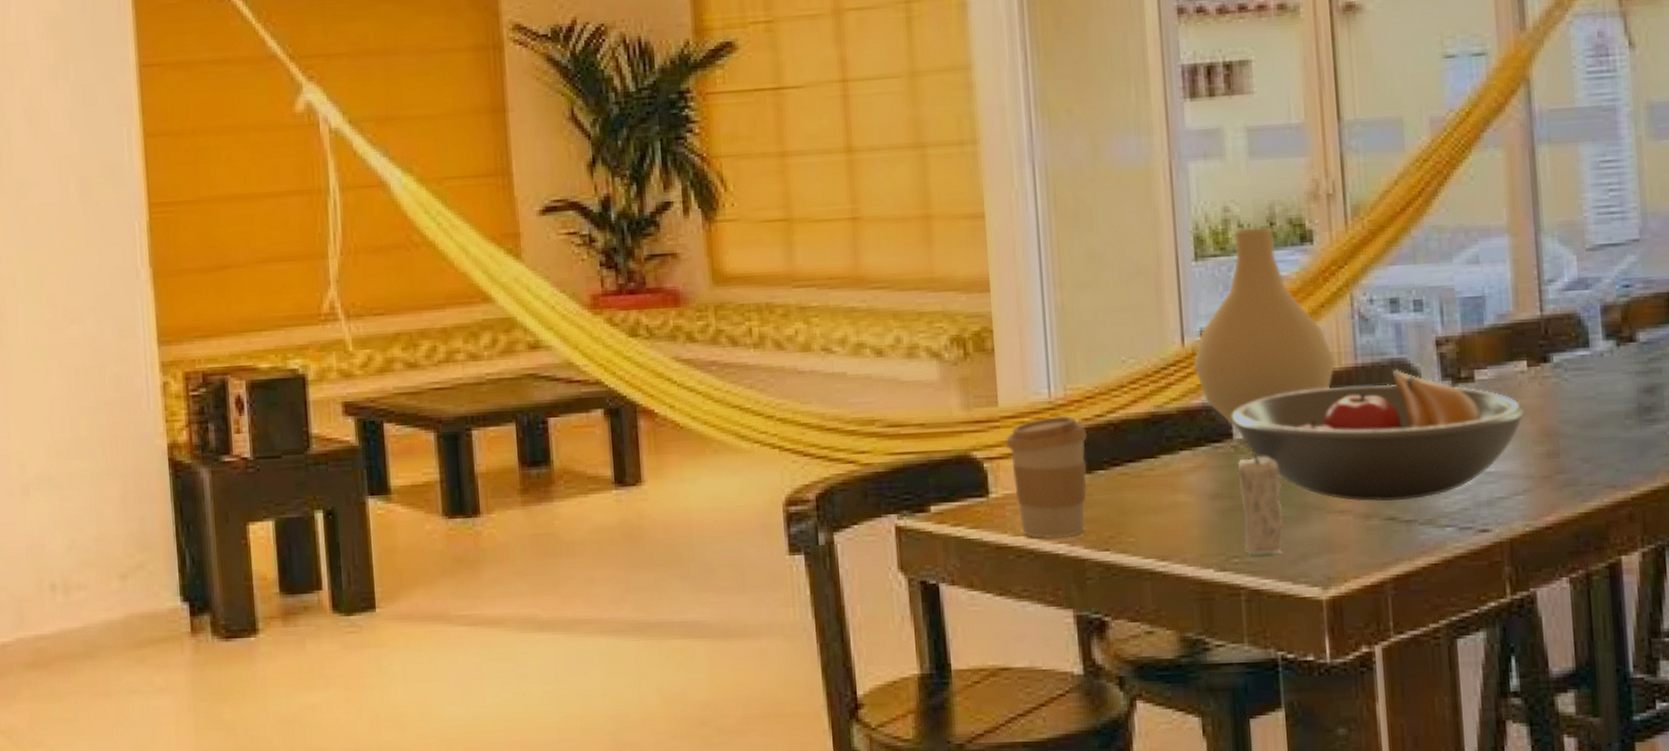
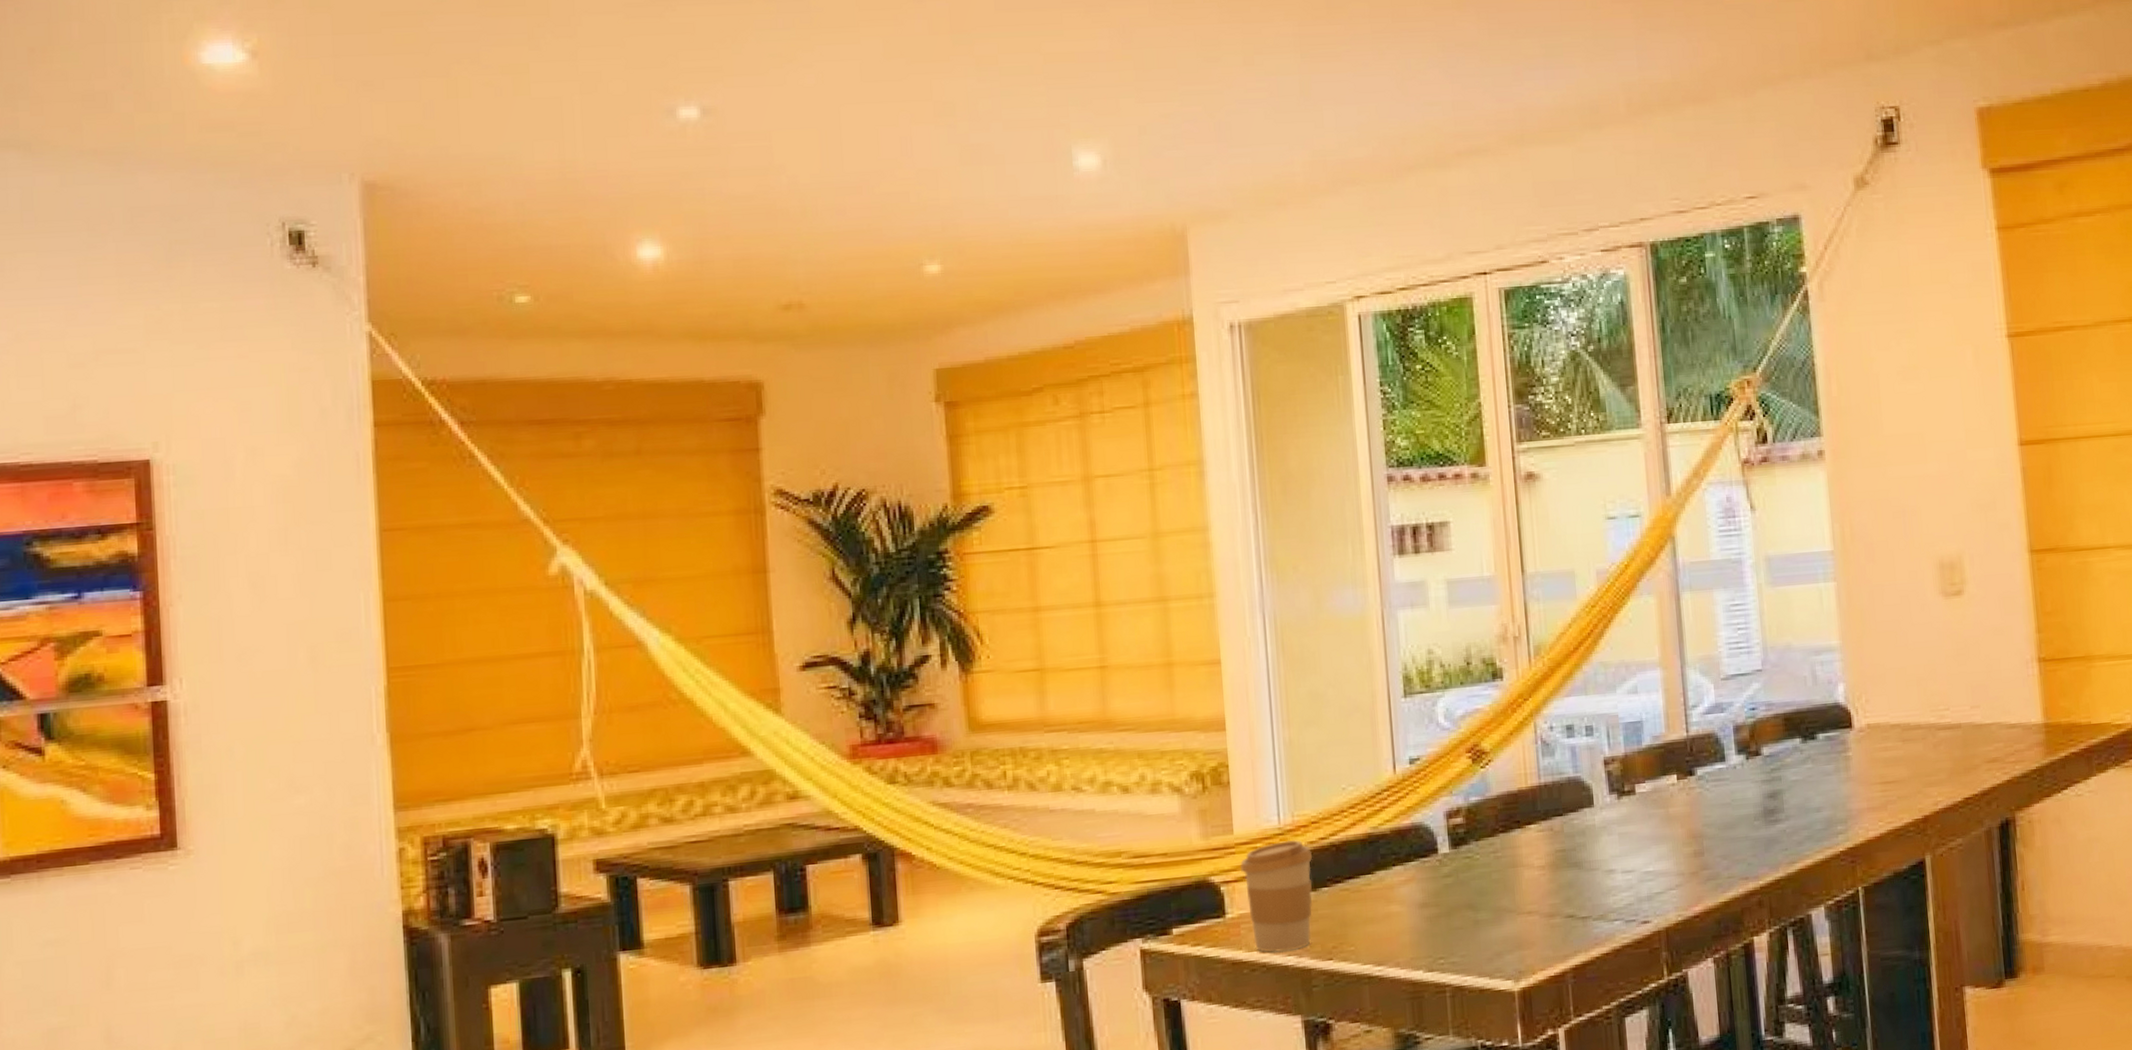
vase: present [1193,227,1335,442] -> none [1403,667,1523,856]
fruit bowl: present [1231,368,1527,501] -> none [1436,786,1678,902]
candle: present [1237,442,1285,555] -> none [1442,856,1482,956]

